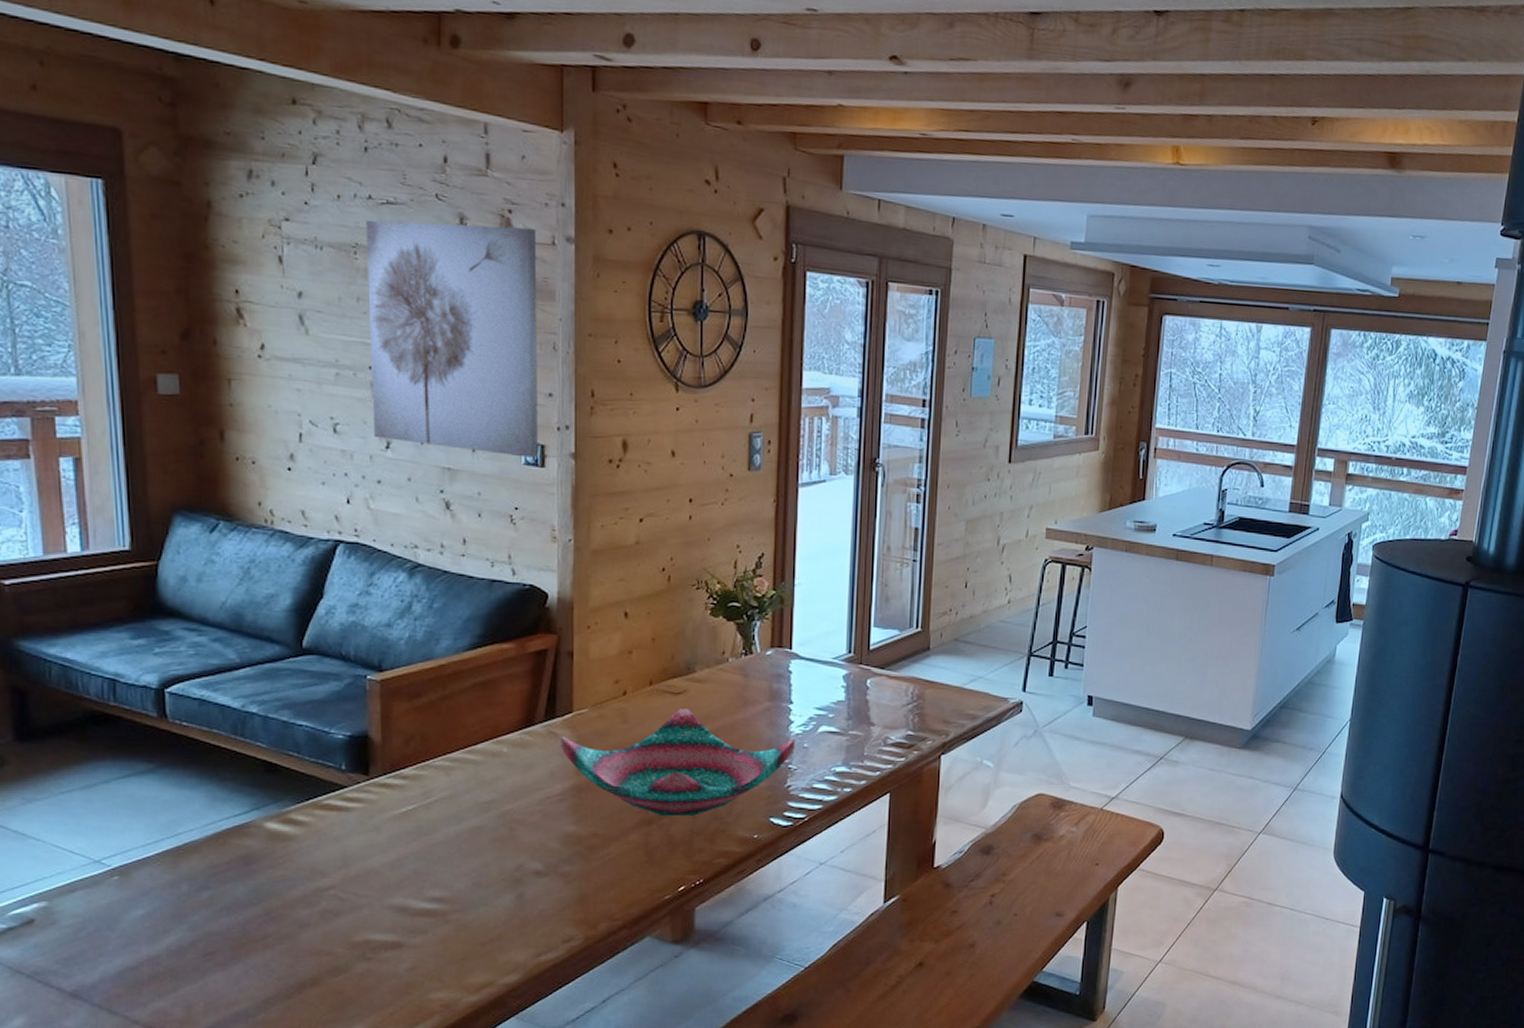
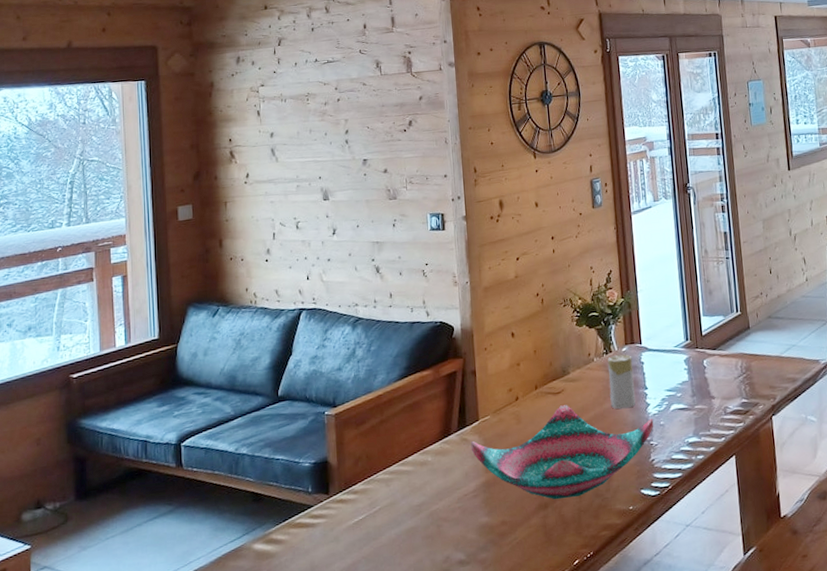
wall art: present [366,220,538,458] -> none [314,61,440,228]
candle: none [744,658,778,723] -> present [607,354,636,409]

